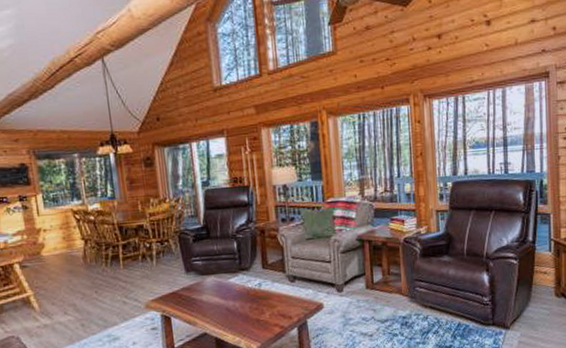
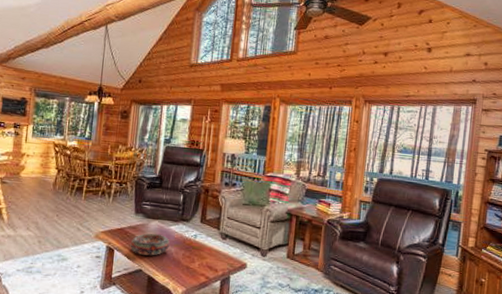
decorative bowl: none [187,290,233,317] -> present [130,233,170,256]

